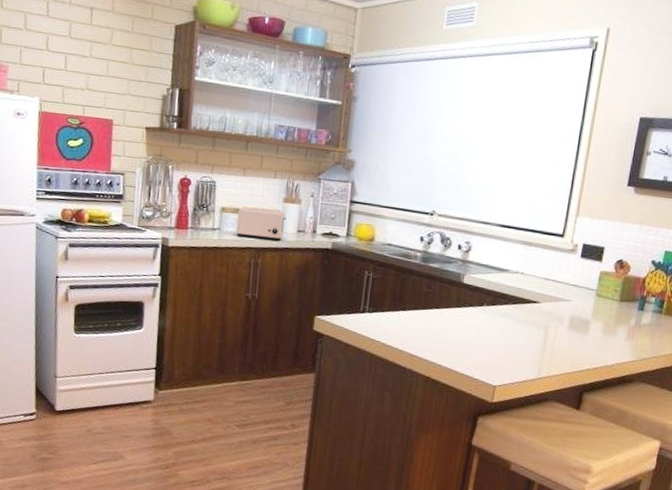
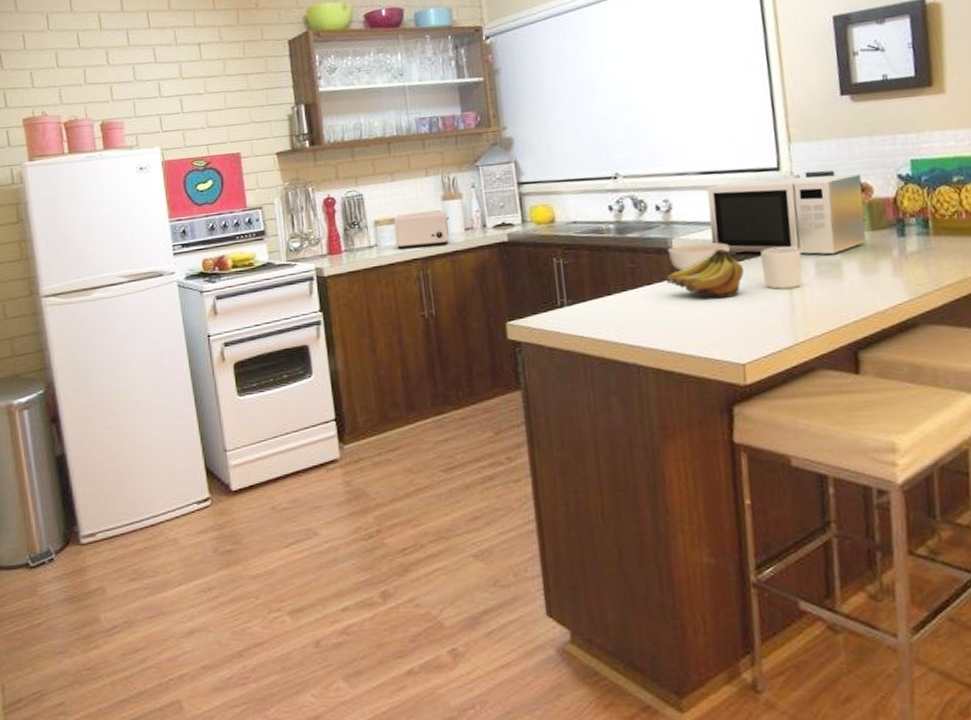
fruit: none [451,290,515,332] -> present [665,248,745,298]
bowl: none [458,281,508,303] -> present [667,243,730,271]
microwave: none [495,238,624,314] -> present [707,174,866,255]
mug: none [527,298,562,334] -> present [760,247,803,289]

